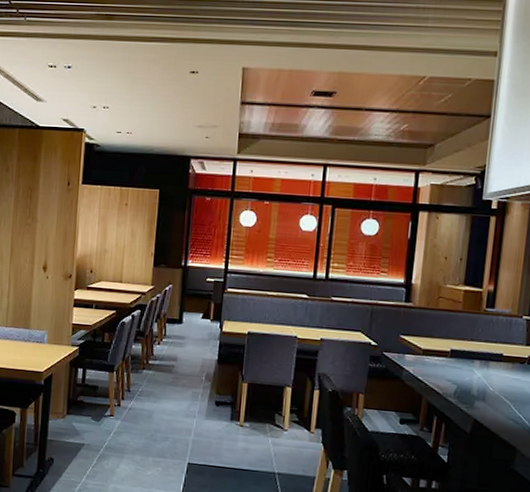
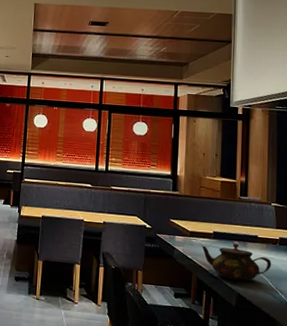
teapot: none [435,362,517,405] -> present [201,243,272,281]

